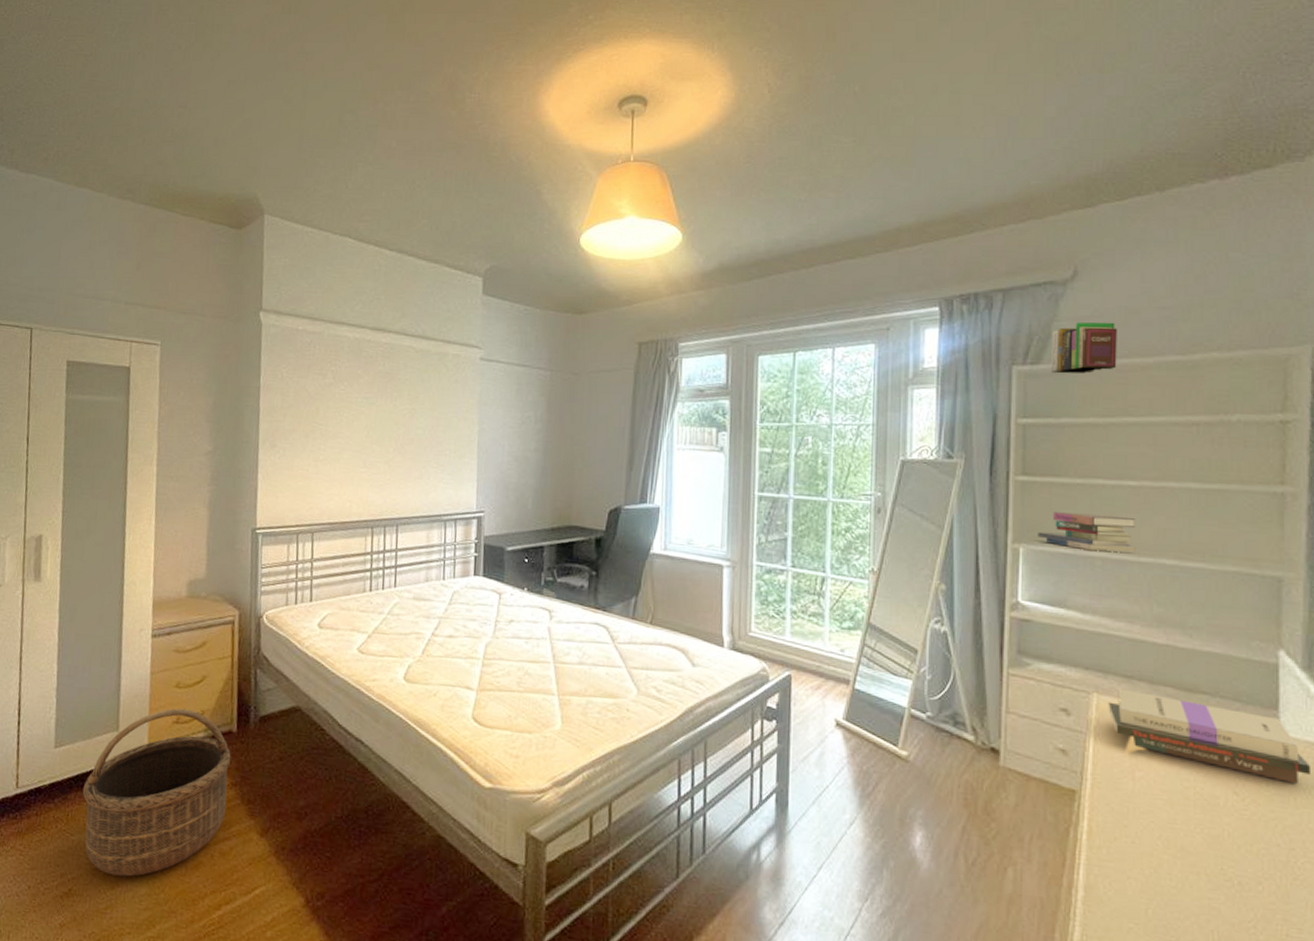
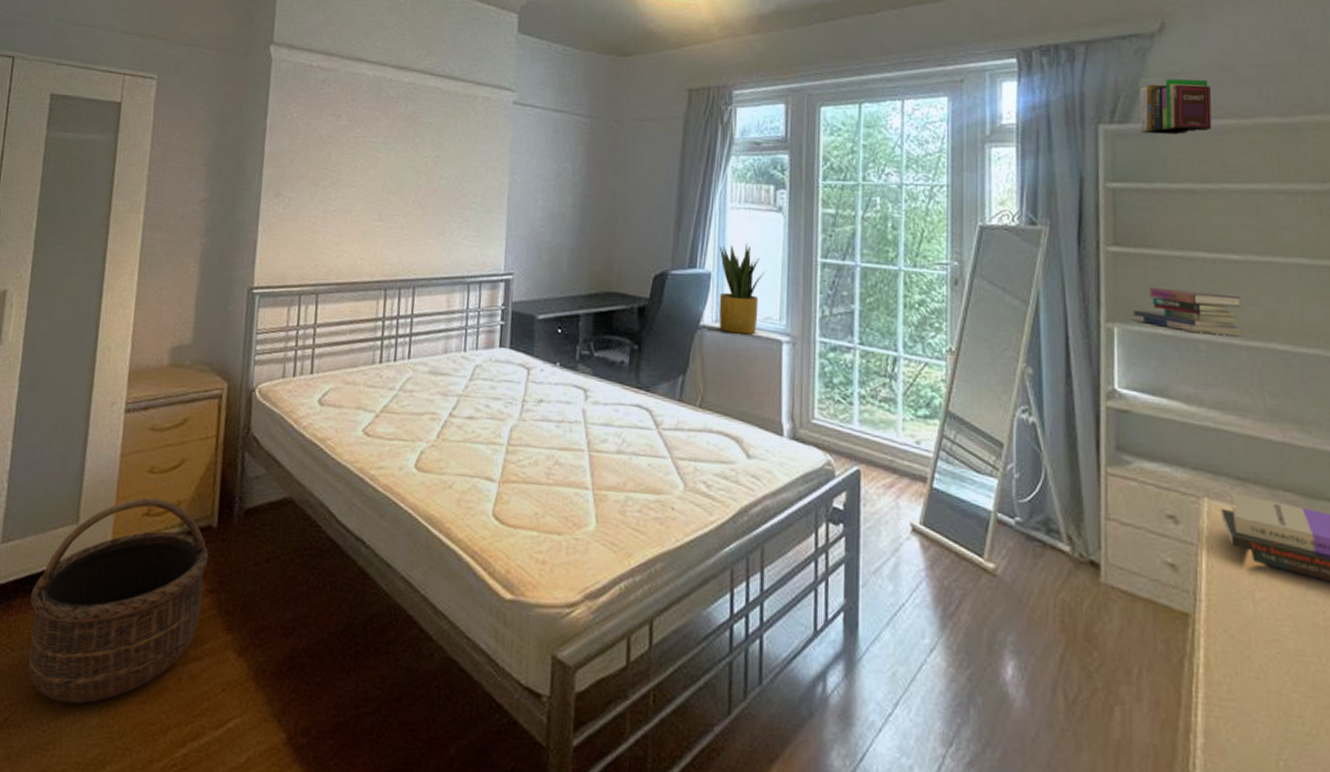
planter: none [666,480,708,561] -> present [718,243,765,335]

